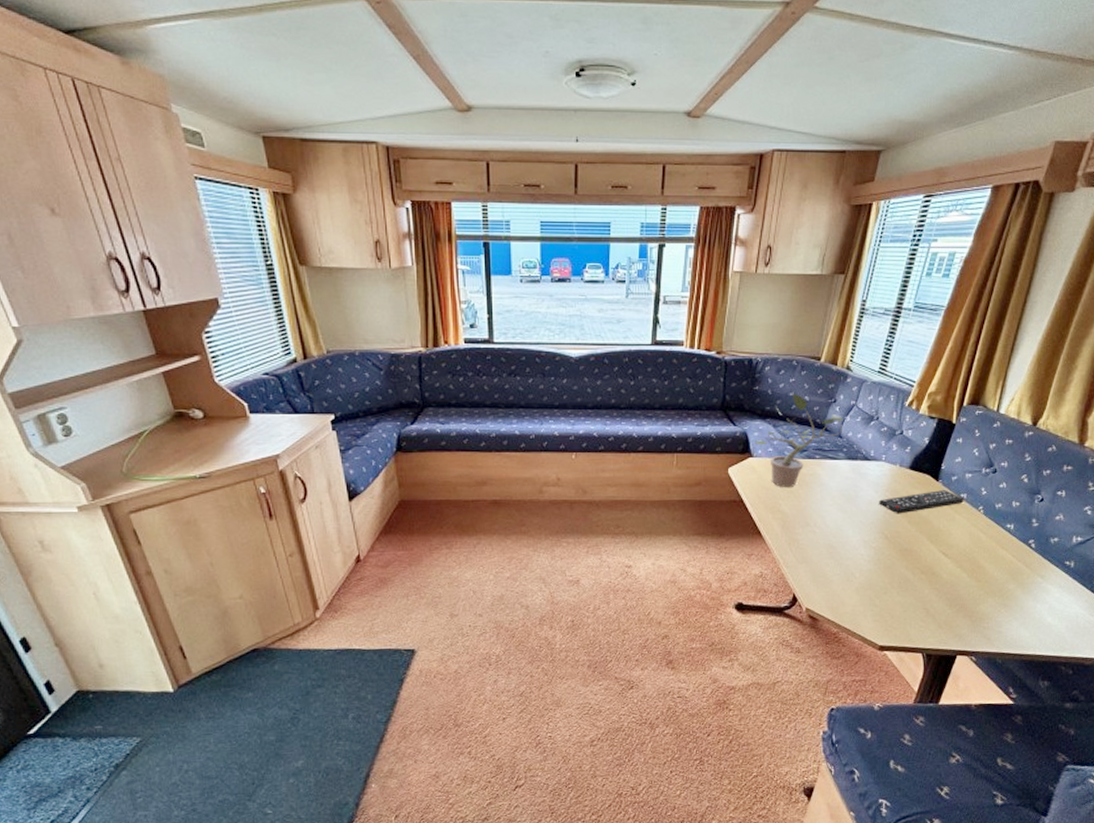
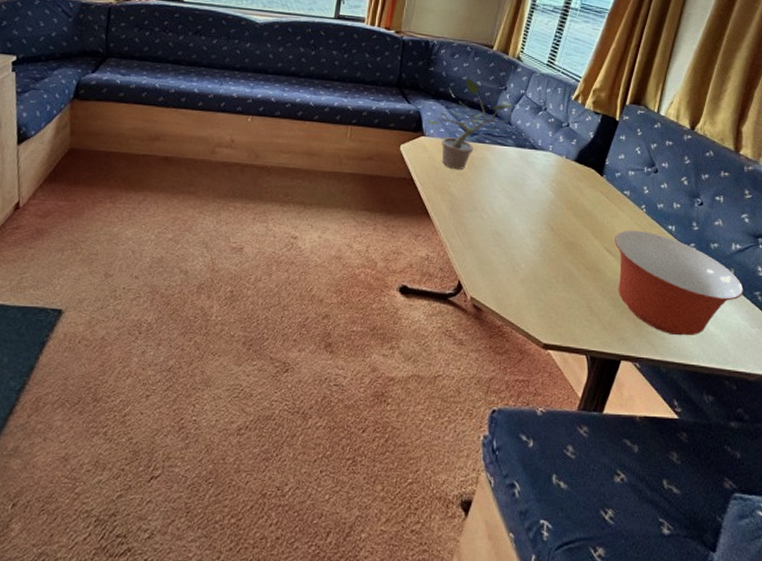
remote control: present [879,490,964,514] -> none [545,185,627,206]
mixing bowl: none [950,531,1083,629] -> present [614,230,744,336]

